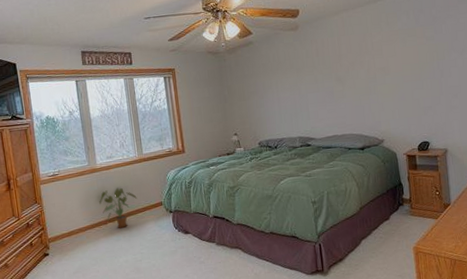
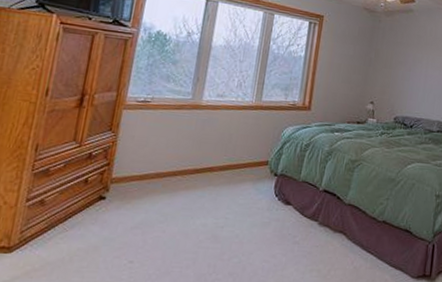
house plant: present [99,188,137,228] -> none [191,133,240,183]

